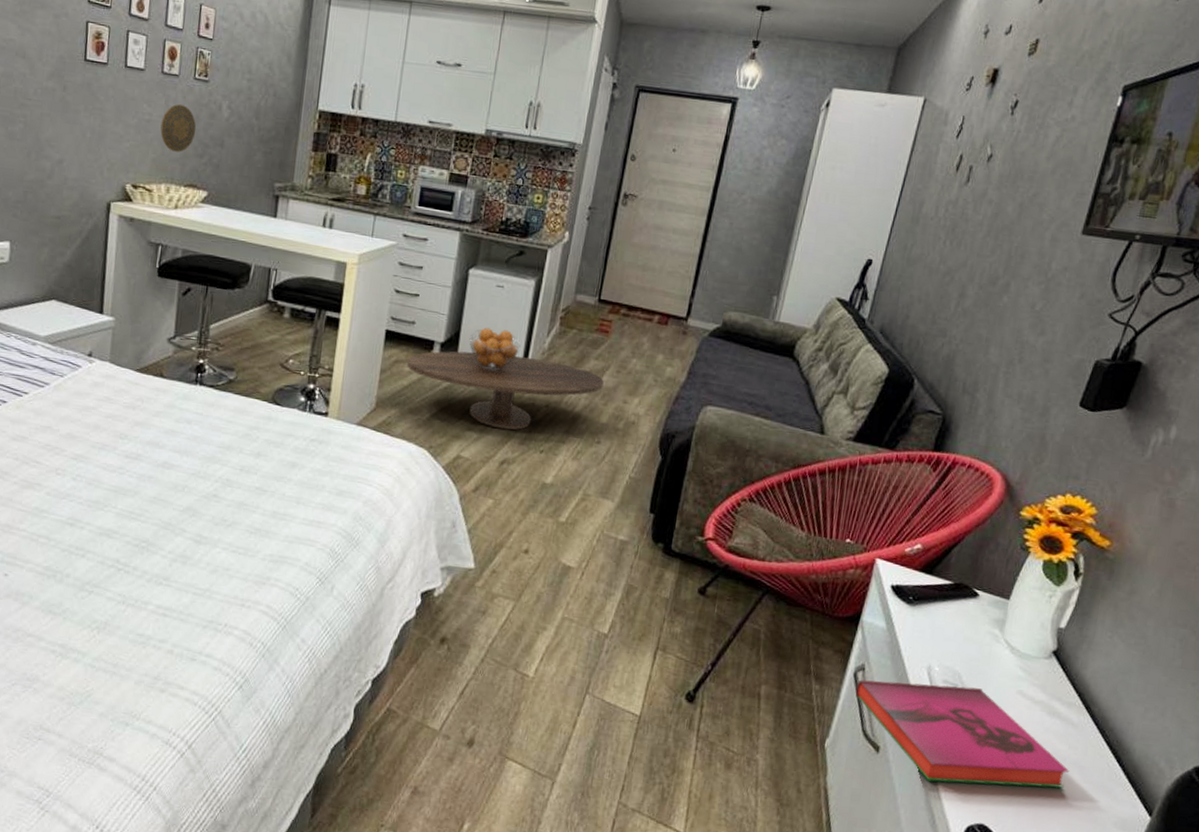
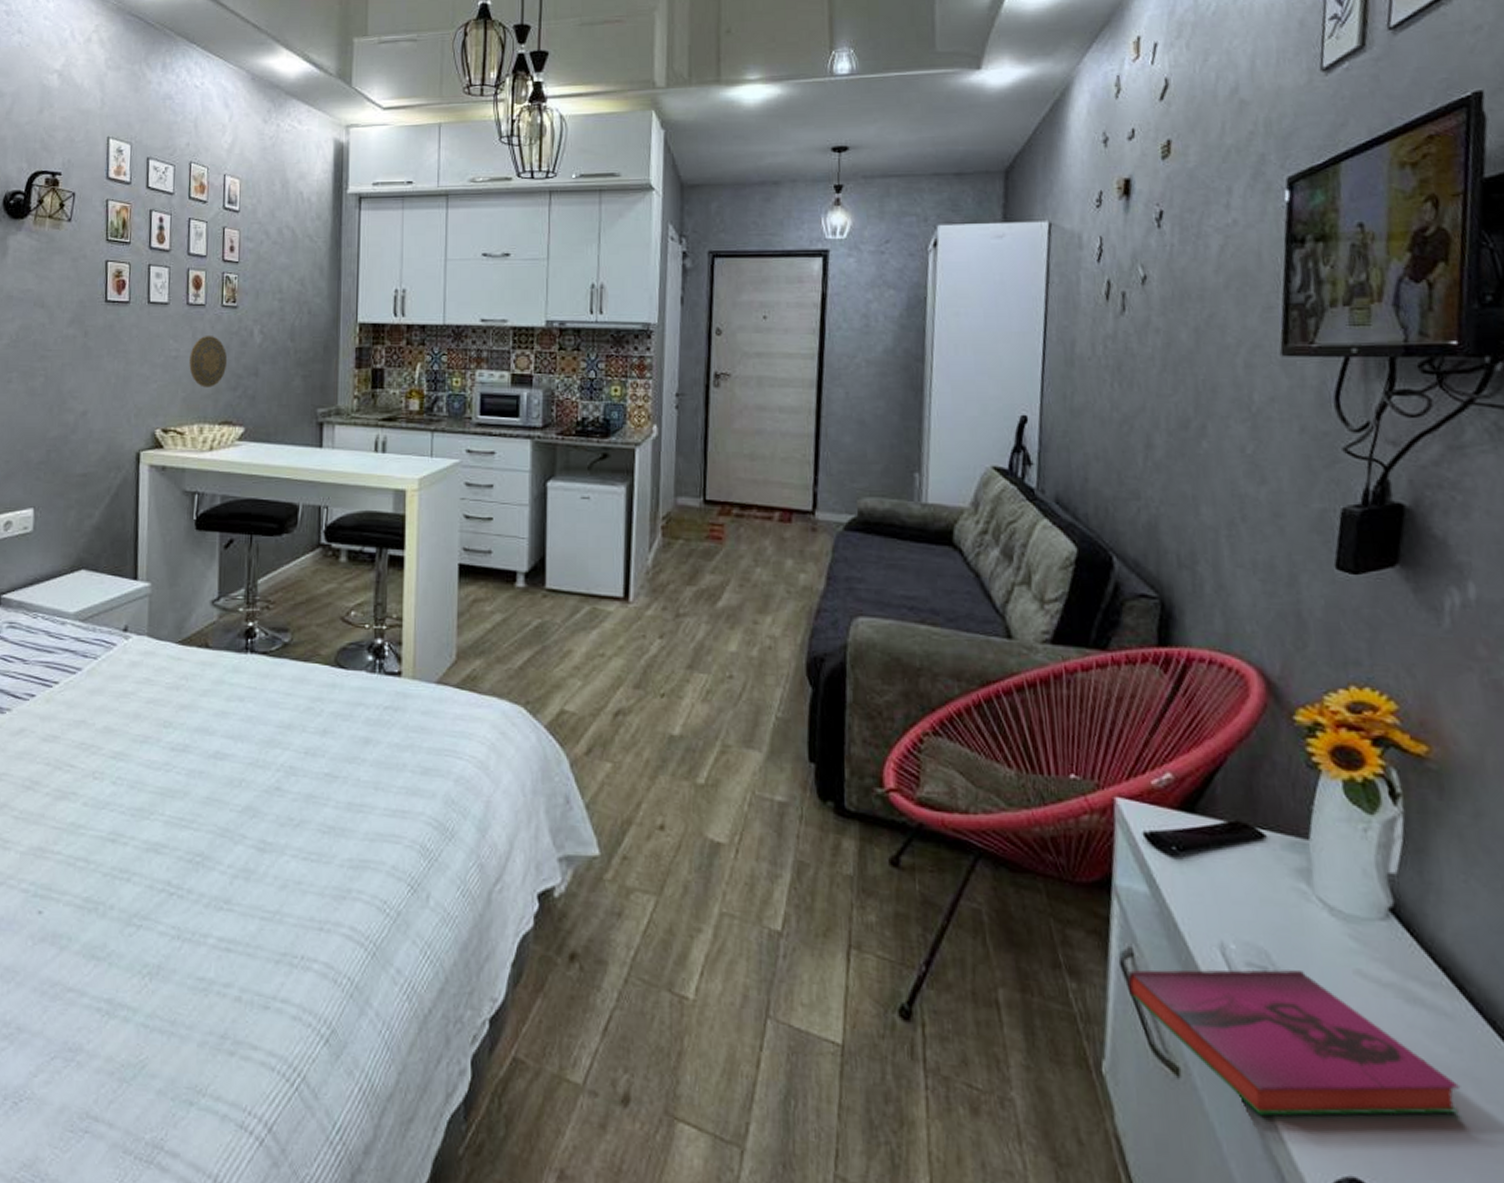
coffee table: present [406,351,604,431] -> none [487,578,726,672]
fruit basket: present [469,327,521,371] -> none [557,549,619,600]

